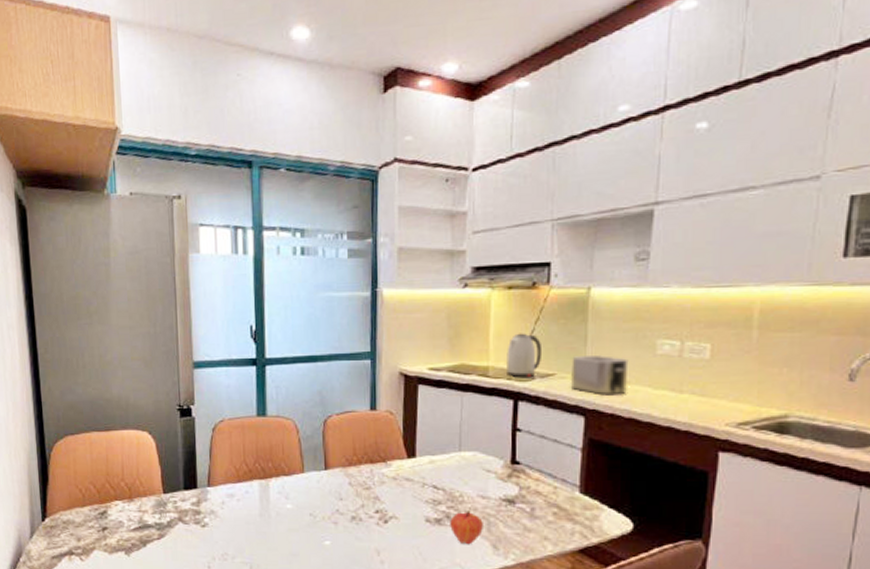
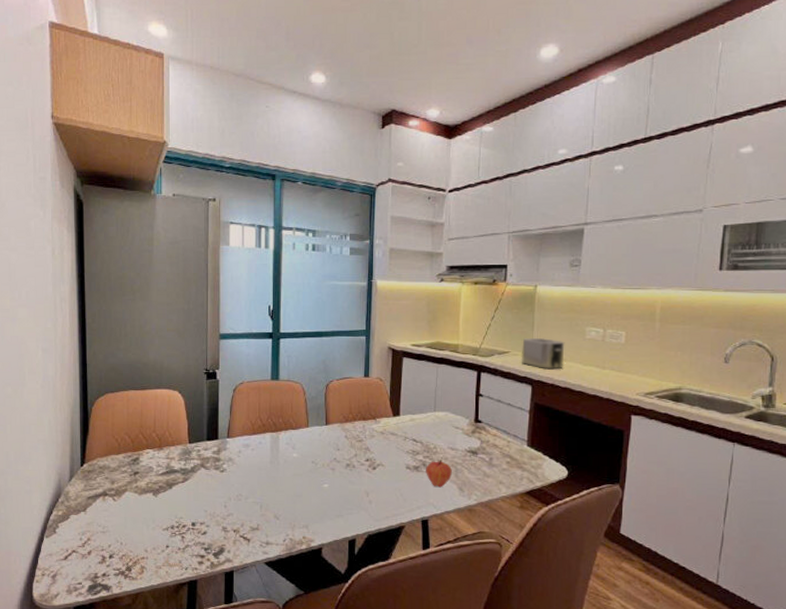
kettle: present [507,333,541,378] -> none [472,319,499,355]

